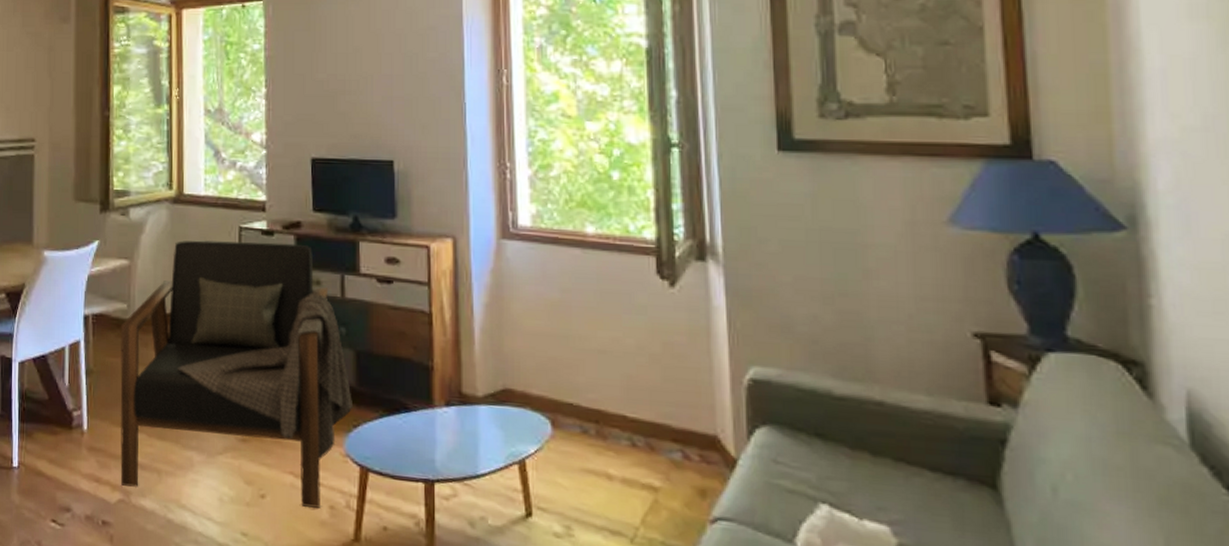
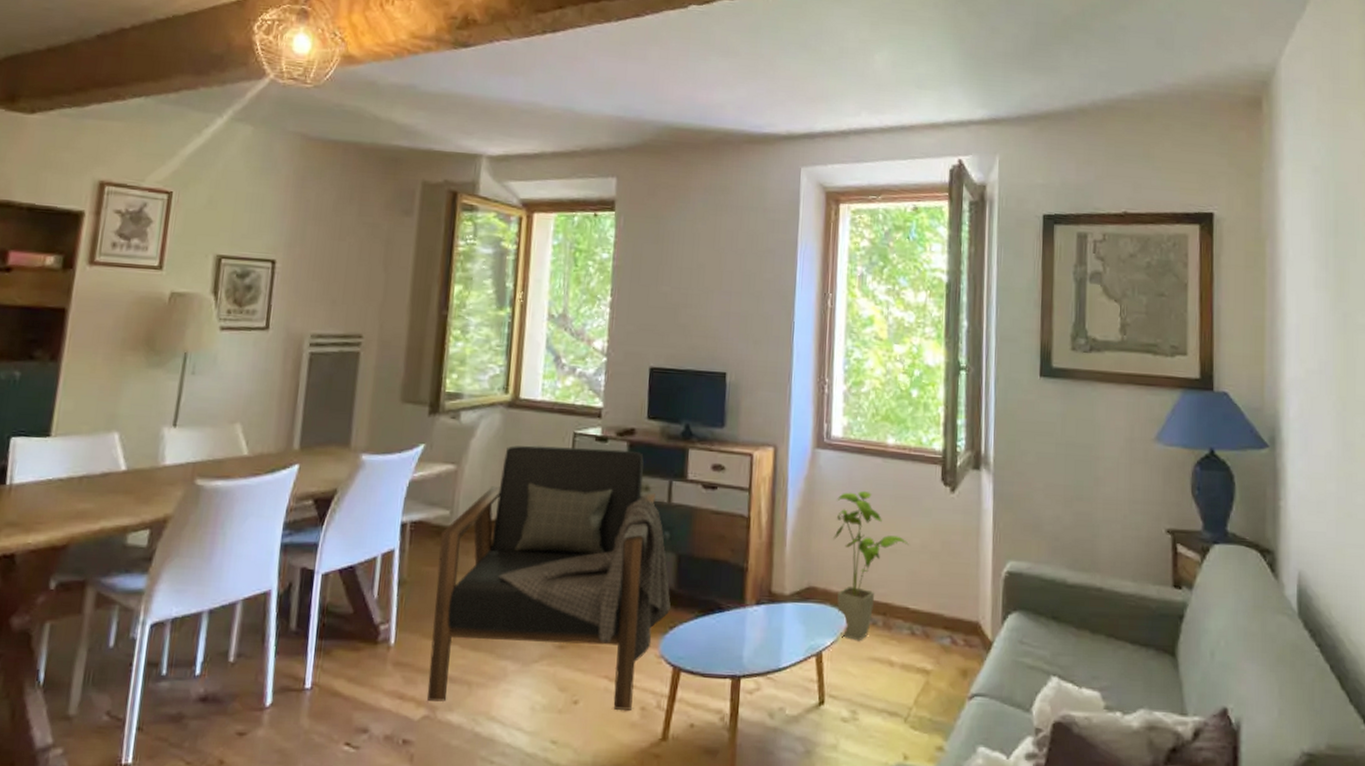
house plant: none [529,284,621,449] -> present [833,490,909,640]

